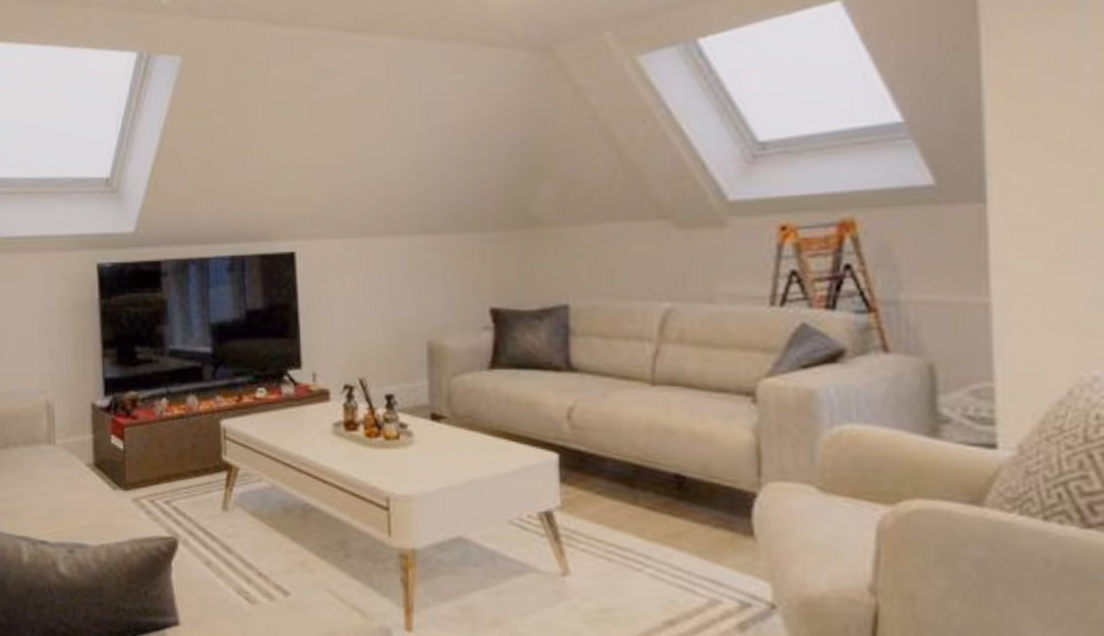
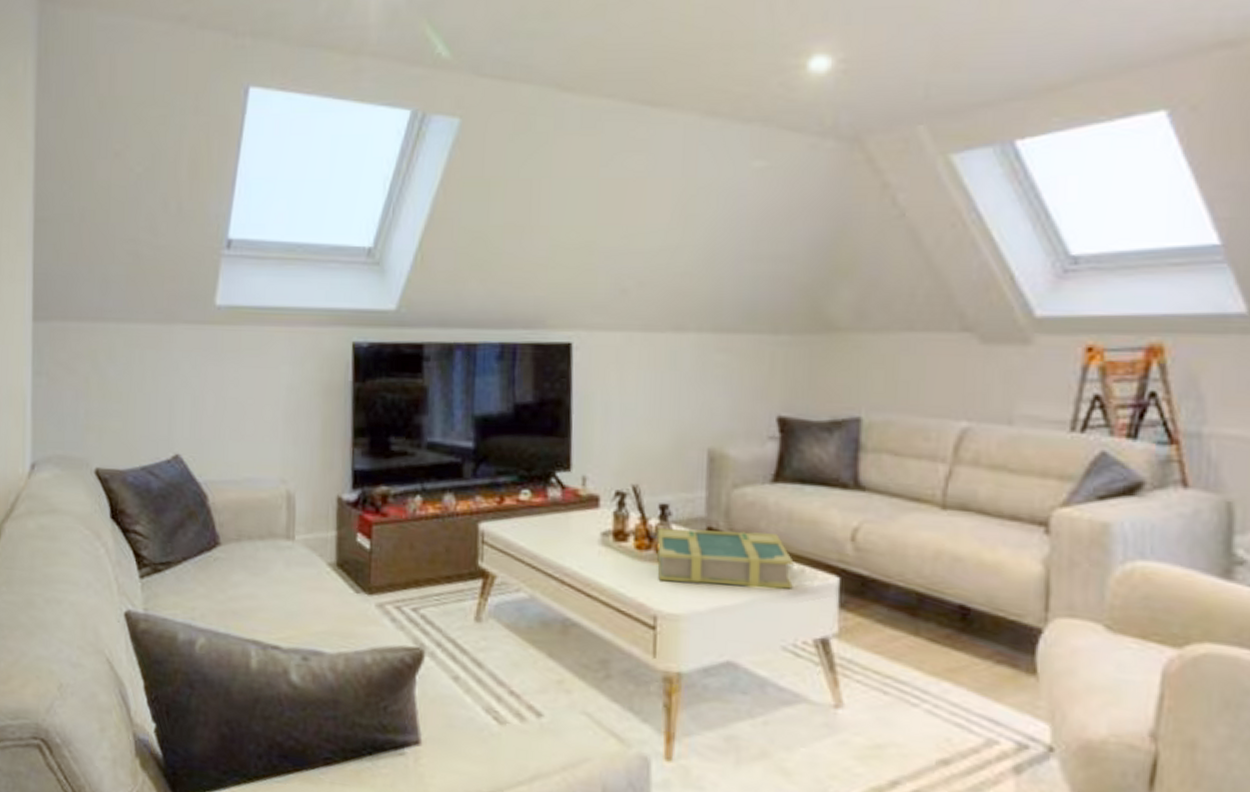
book: none [385,416,515,467] -> present [656,528,794,589]

